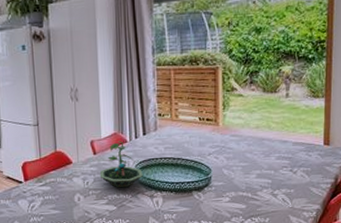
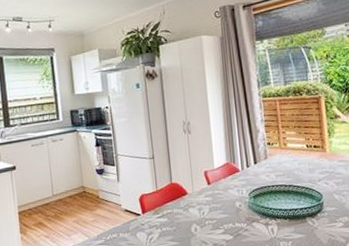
terrarium: present [99,141,143,188] -> none [214,170,257,217]

